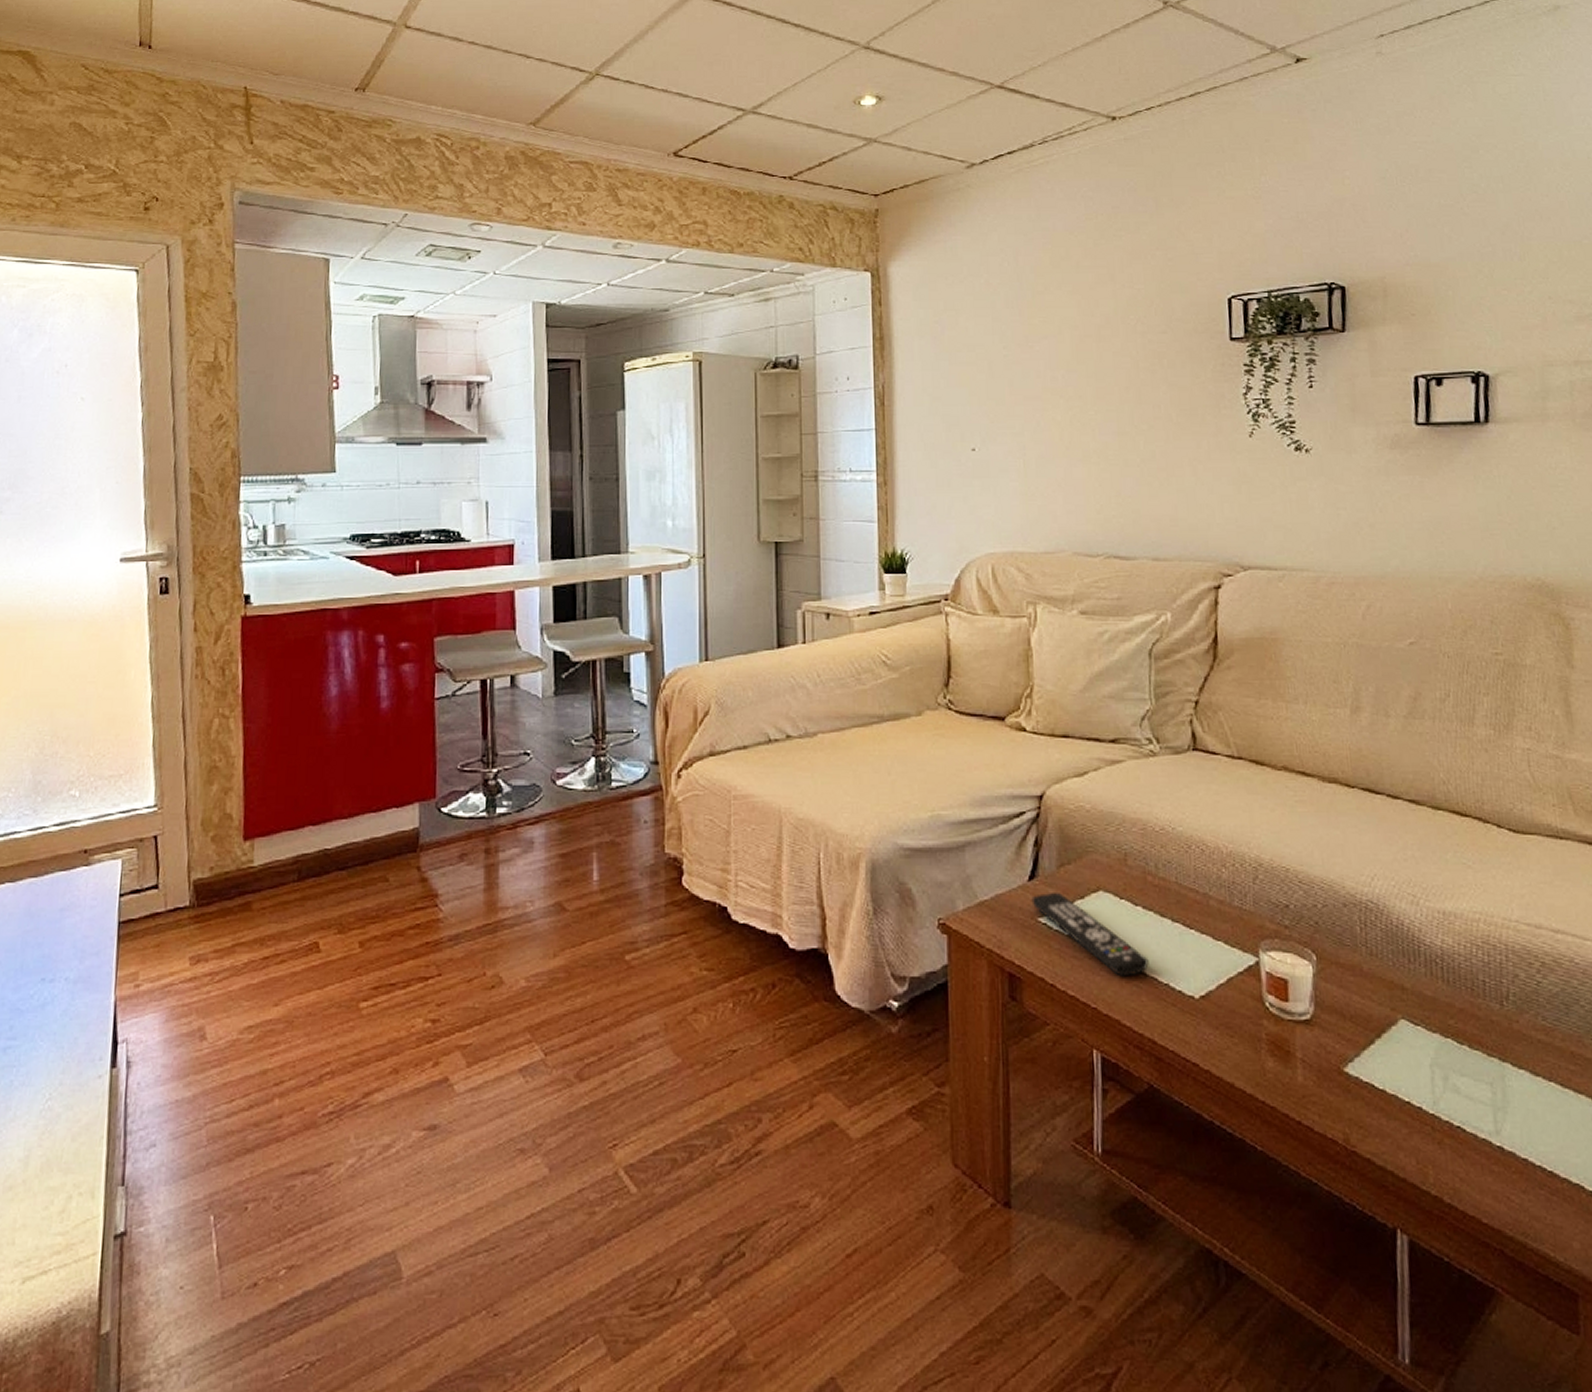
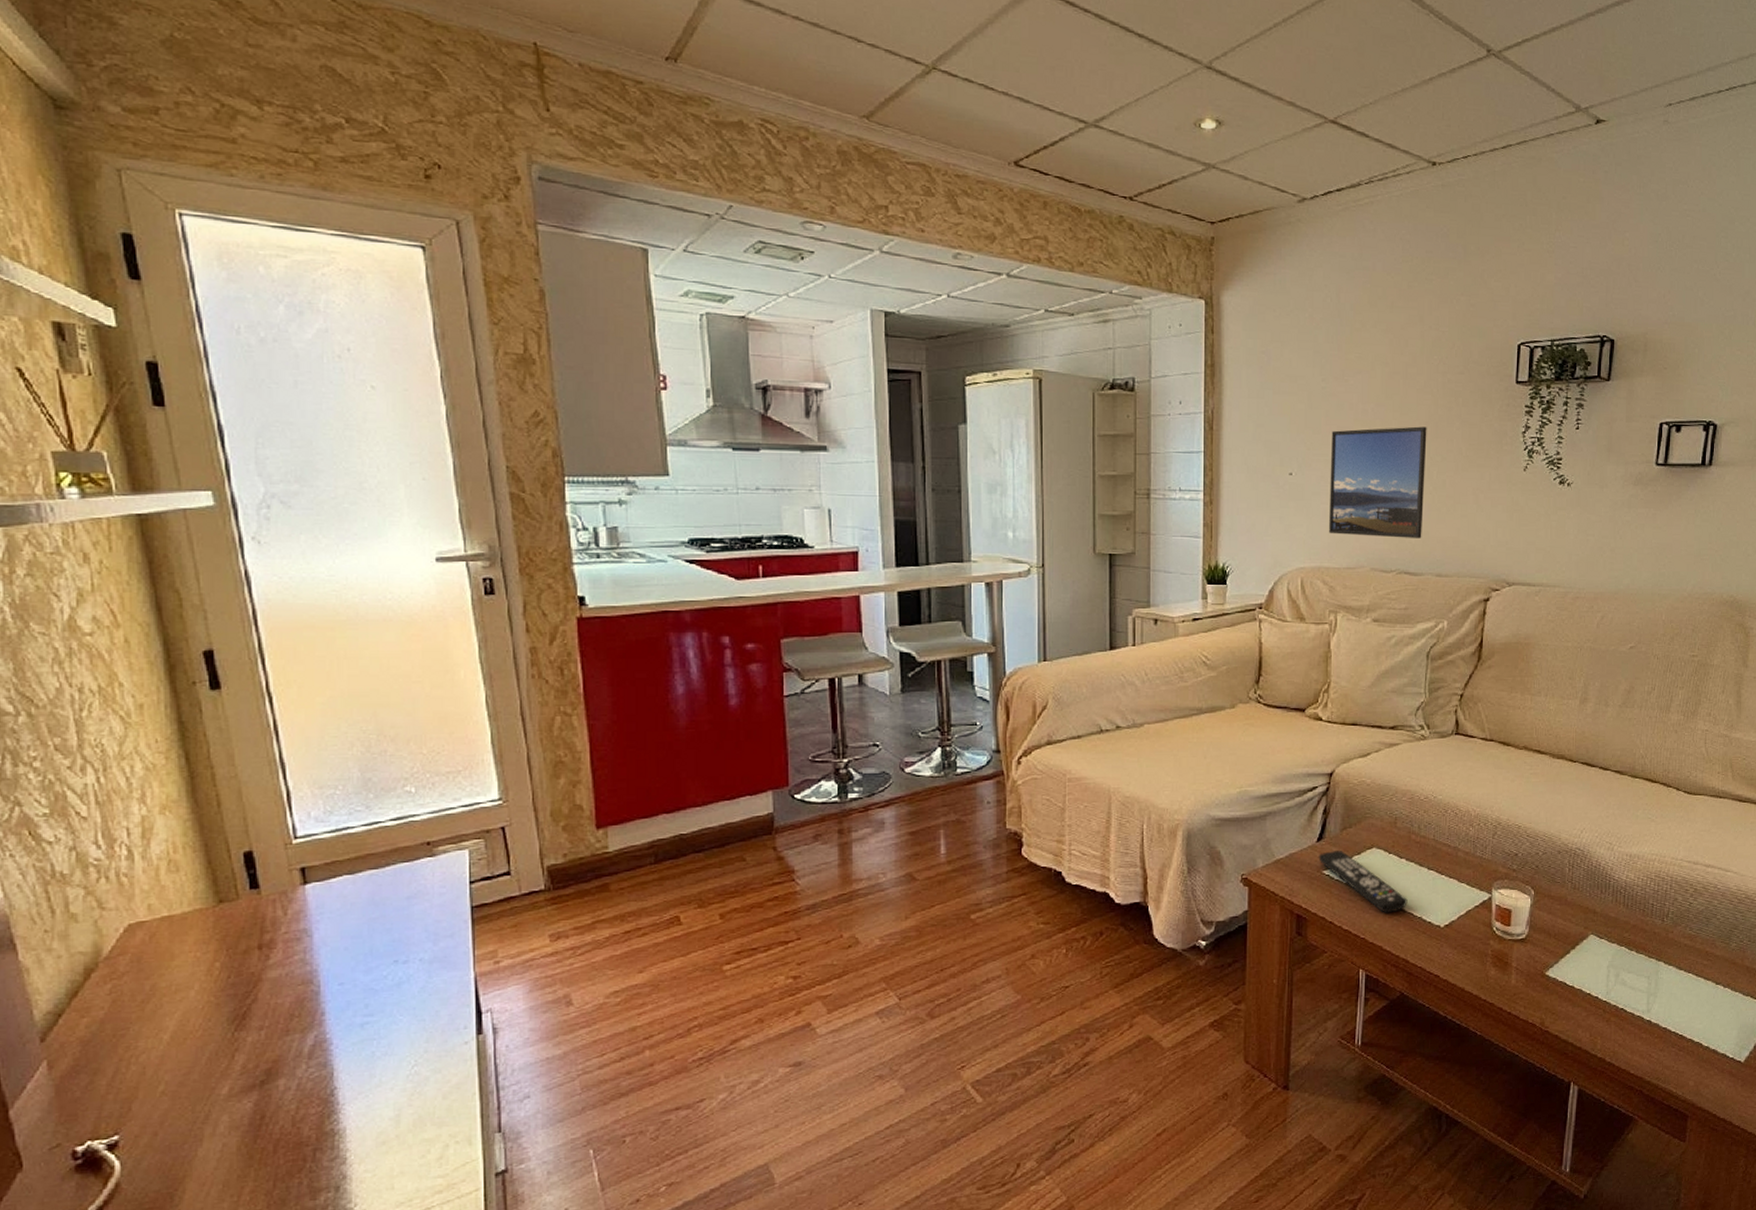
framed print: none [1017,392,1132,517] -> present [1329,426,1427,539]

